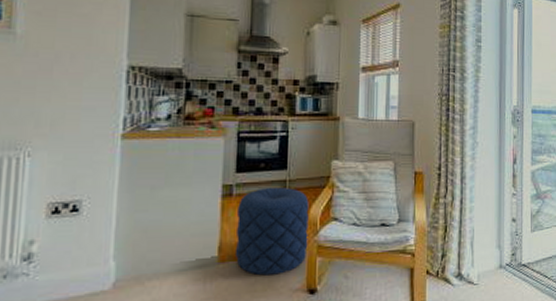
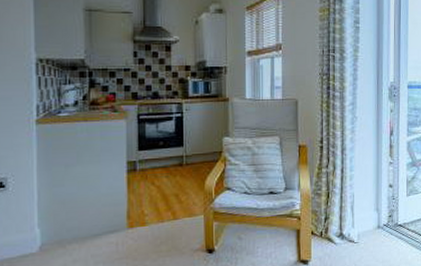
pouf: present [234,186,309,276] -> none [140,162,205,239]

